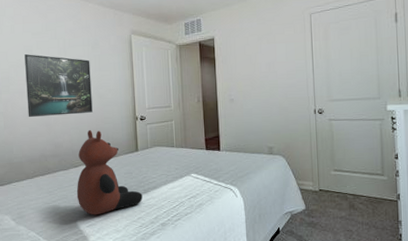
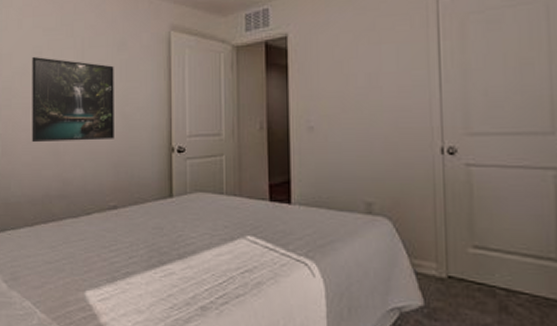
teddy bear: present [76,130,143,215] -> none [87,163,176,286]

